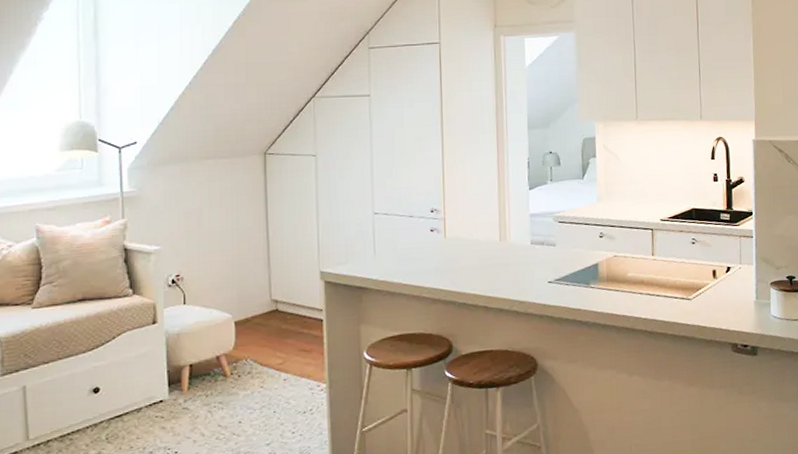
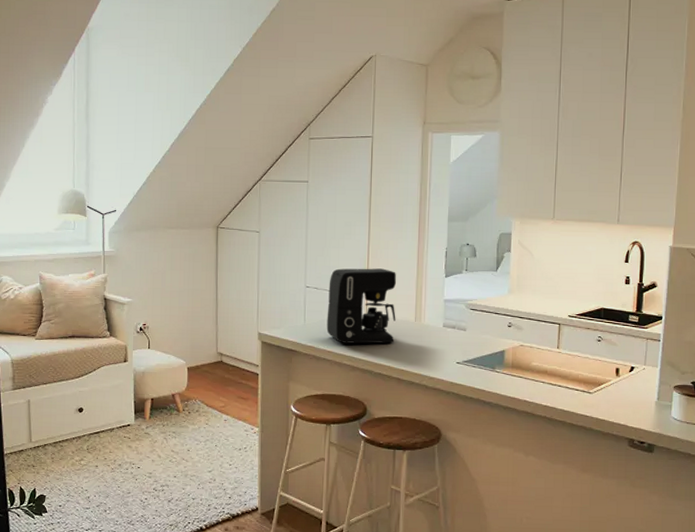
coffee maker: none [400,186,479,274] -> present [326,268,396,344]

